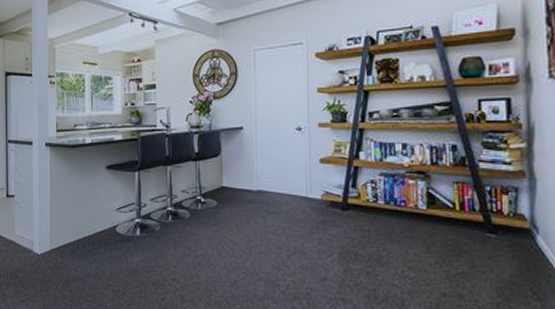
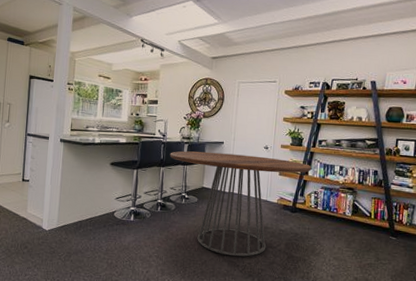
dining table: none [176,141,364,273] -> present [169,151,312,257]

